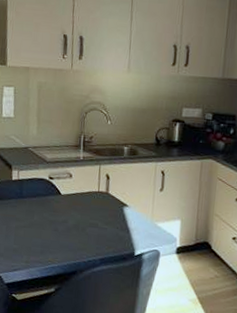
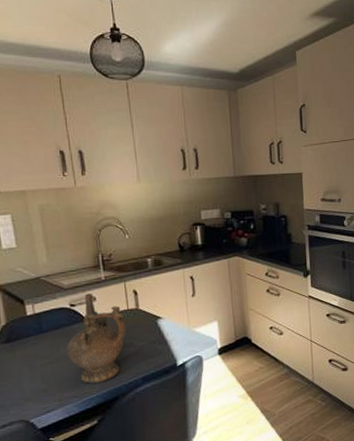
ceremonial vessel: none [38,169,95,255] -> present [66,293,126,384]

